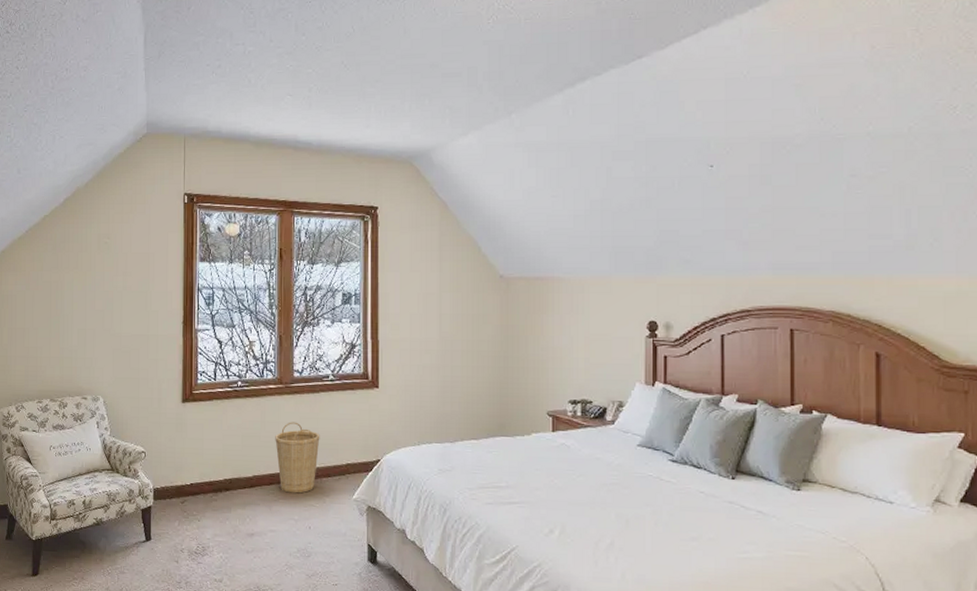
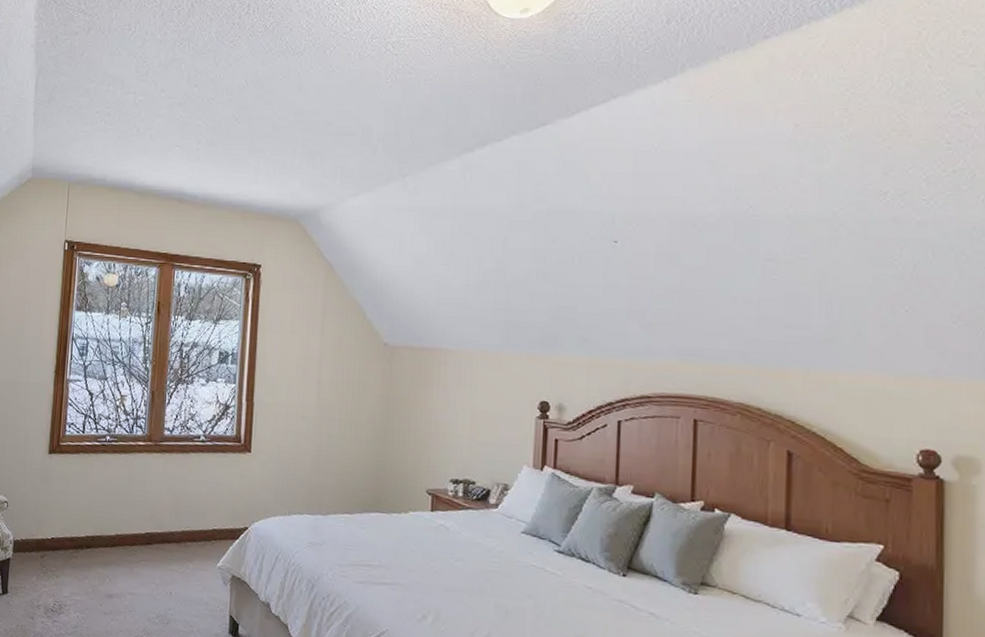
basket: present [275,422,320,494] -> none [140,481,187,557]

